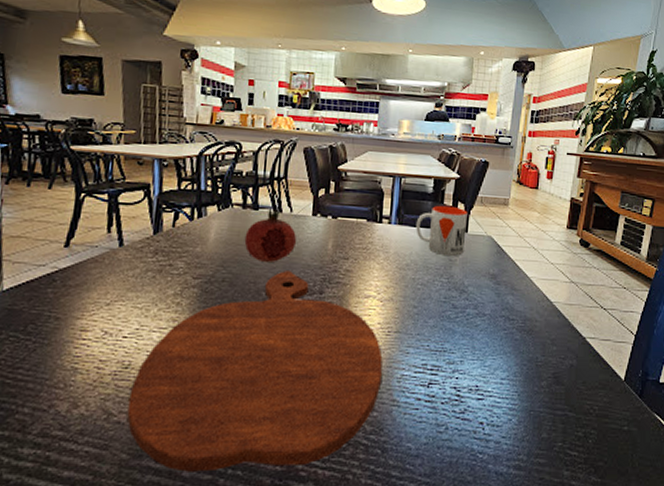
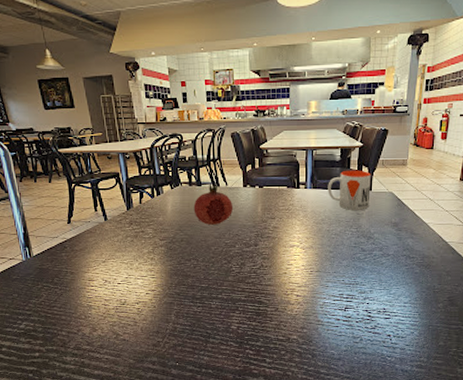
cutting board: present [126,271,383,472] -> none [128,230,308,371]

